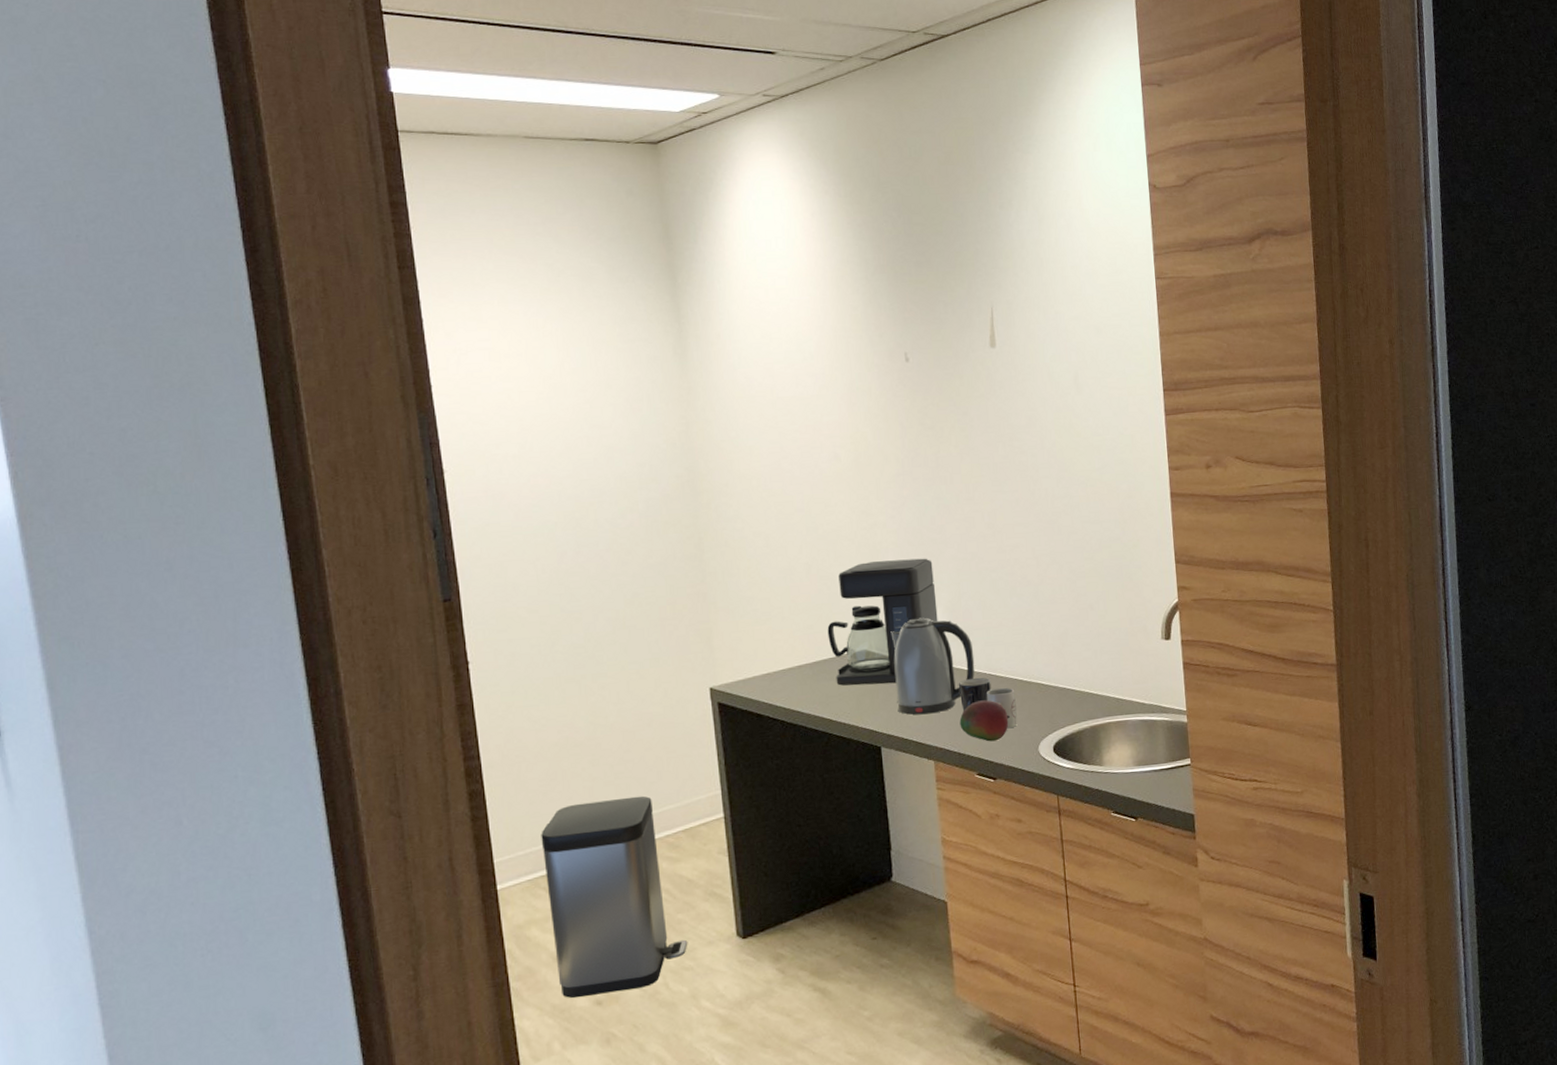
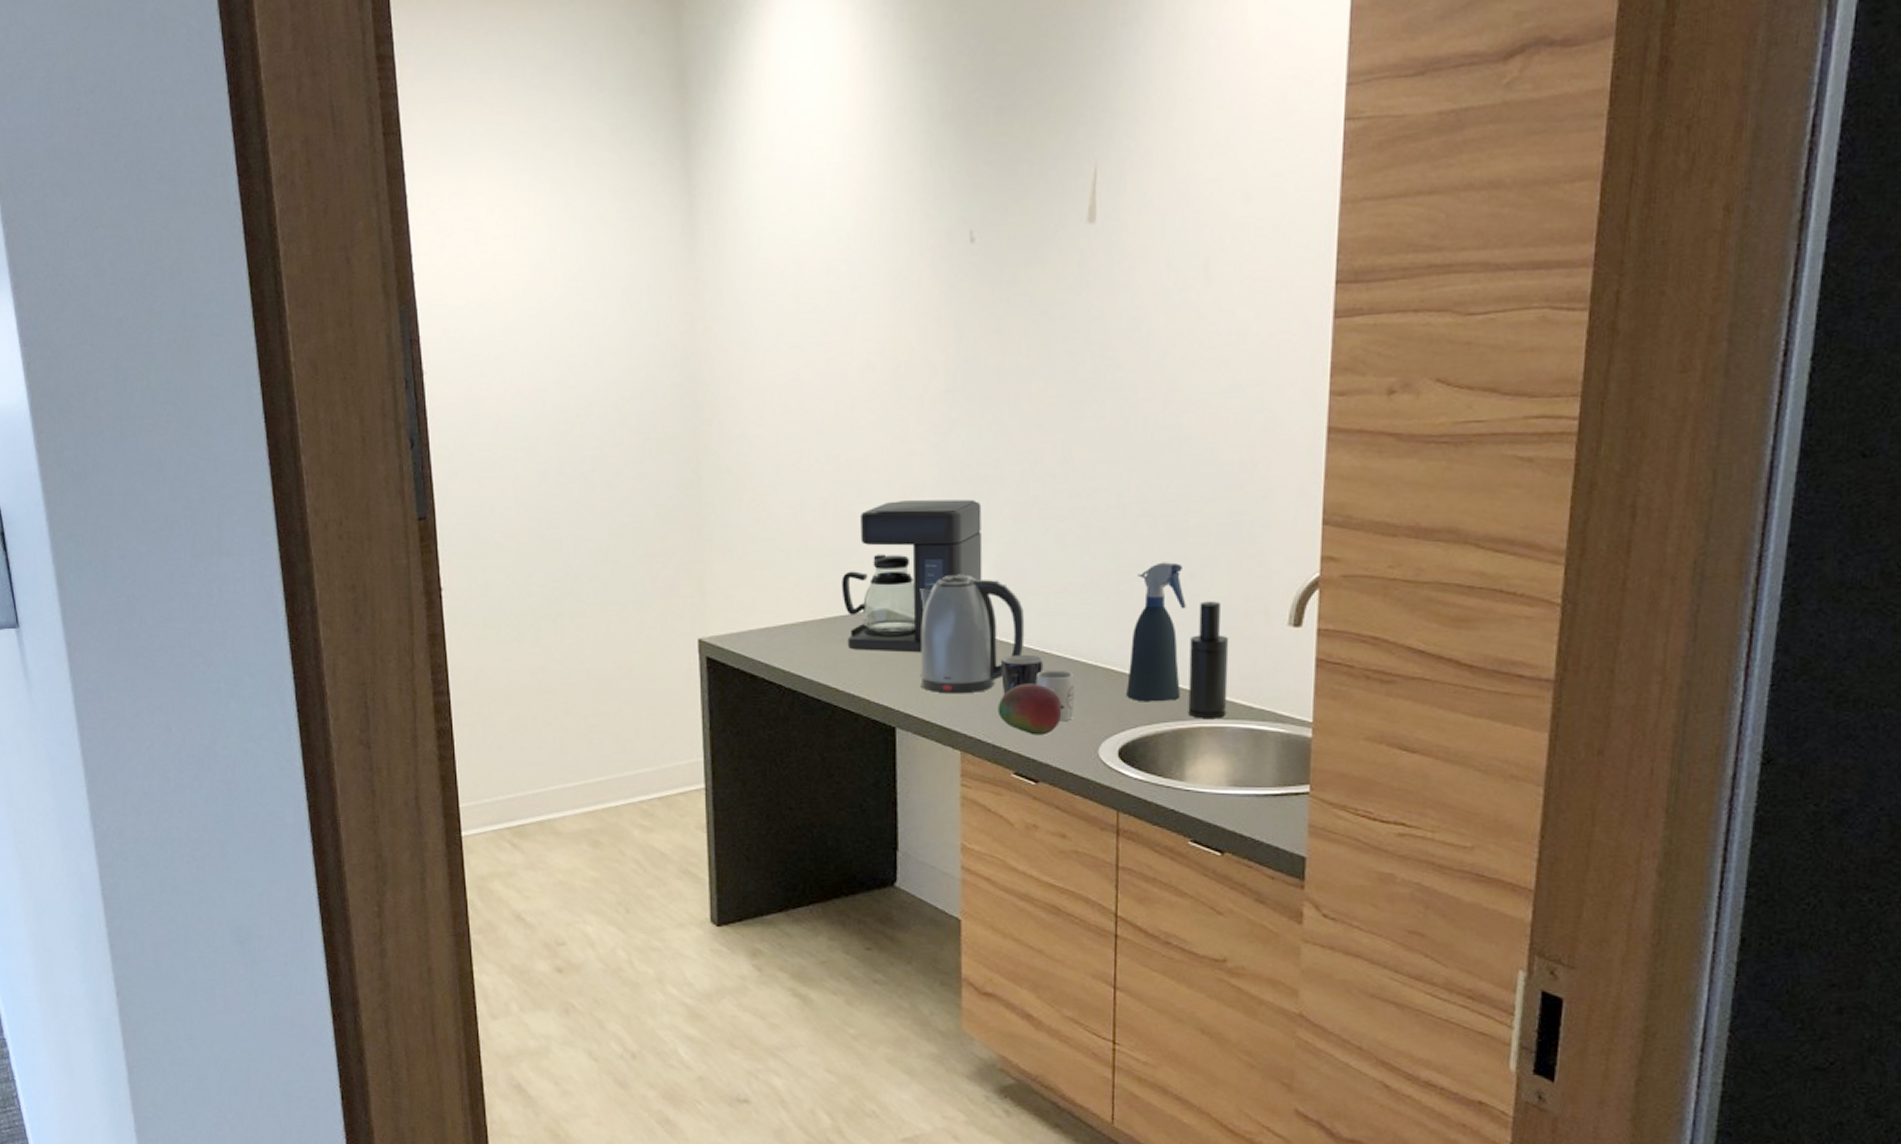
pedal bin: present [541,795,688,998] -> none [508,753,657,962]
spray bottle: none [1052,597,1093,707] -> present [1127,562,1186,702]
soap dispenser: none [1095,625,1127,716] -> present [1188,601,1229,718]

